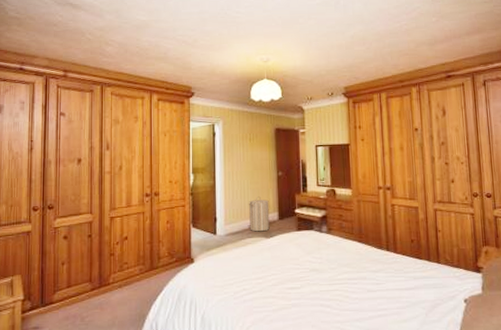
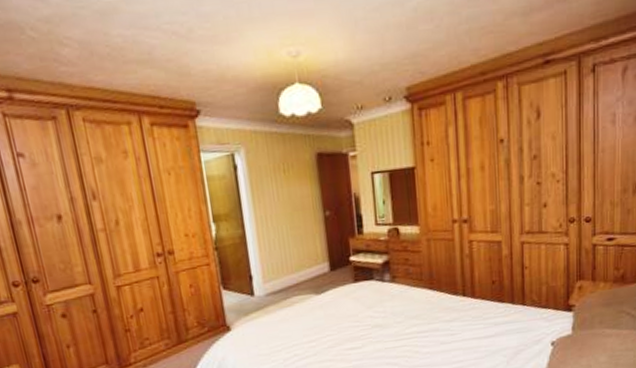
laundry hamper: present [249,196,270,232] -> none [291,244,320,288]

